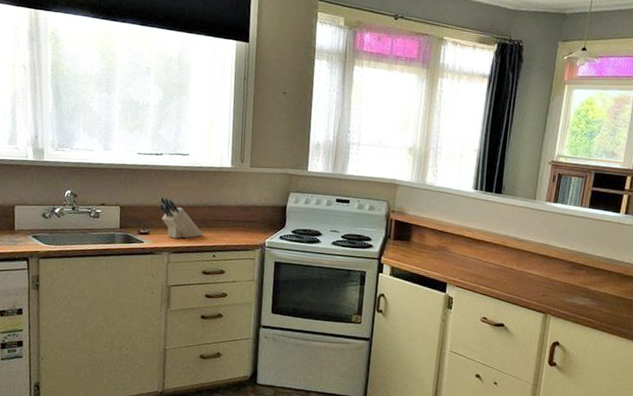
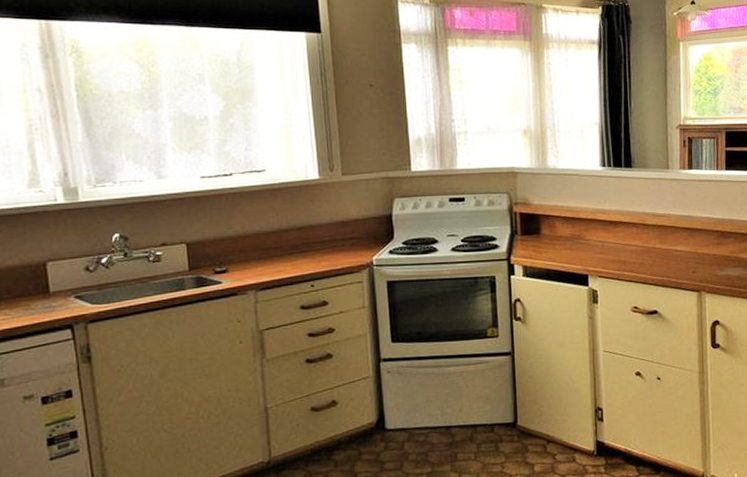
knife block: present [159,197,203,239] -> none [235,225,296,273]

